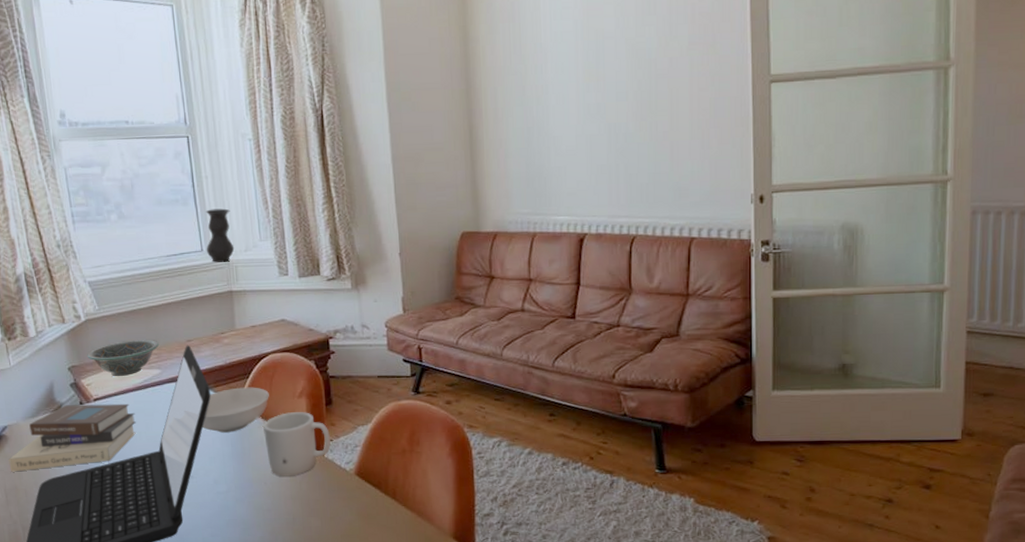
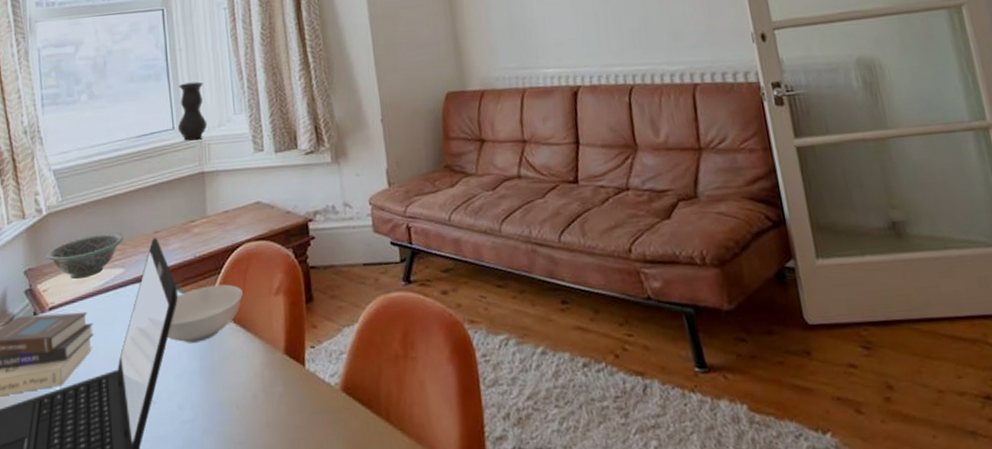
mug: present [263,411,331,477] -> none [236,311,312,397]

